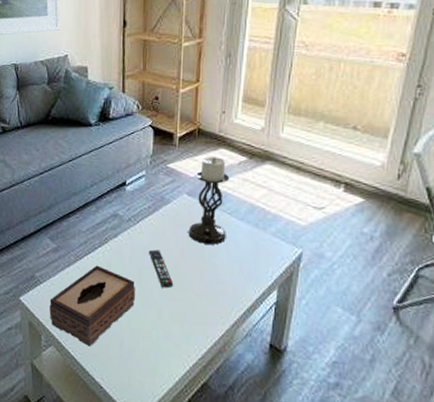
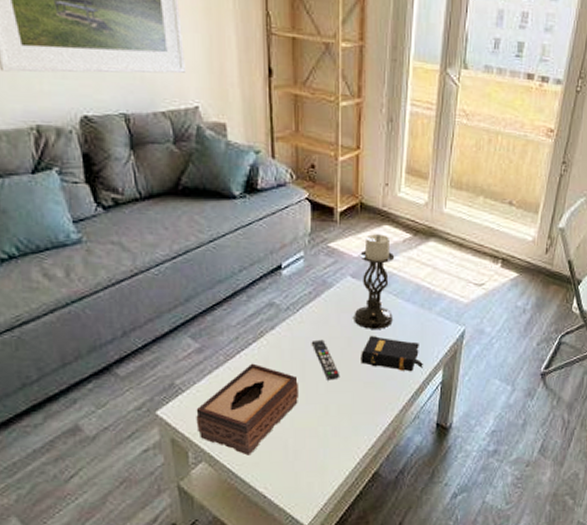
book: none [194,249,256,289] -> present [361,335,423,372]

